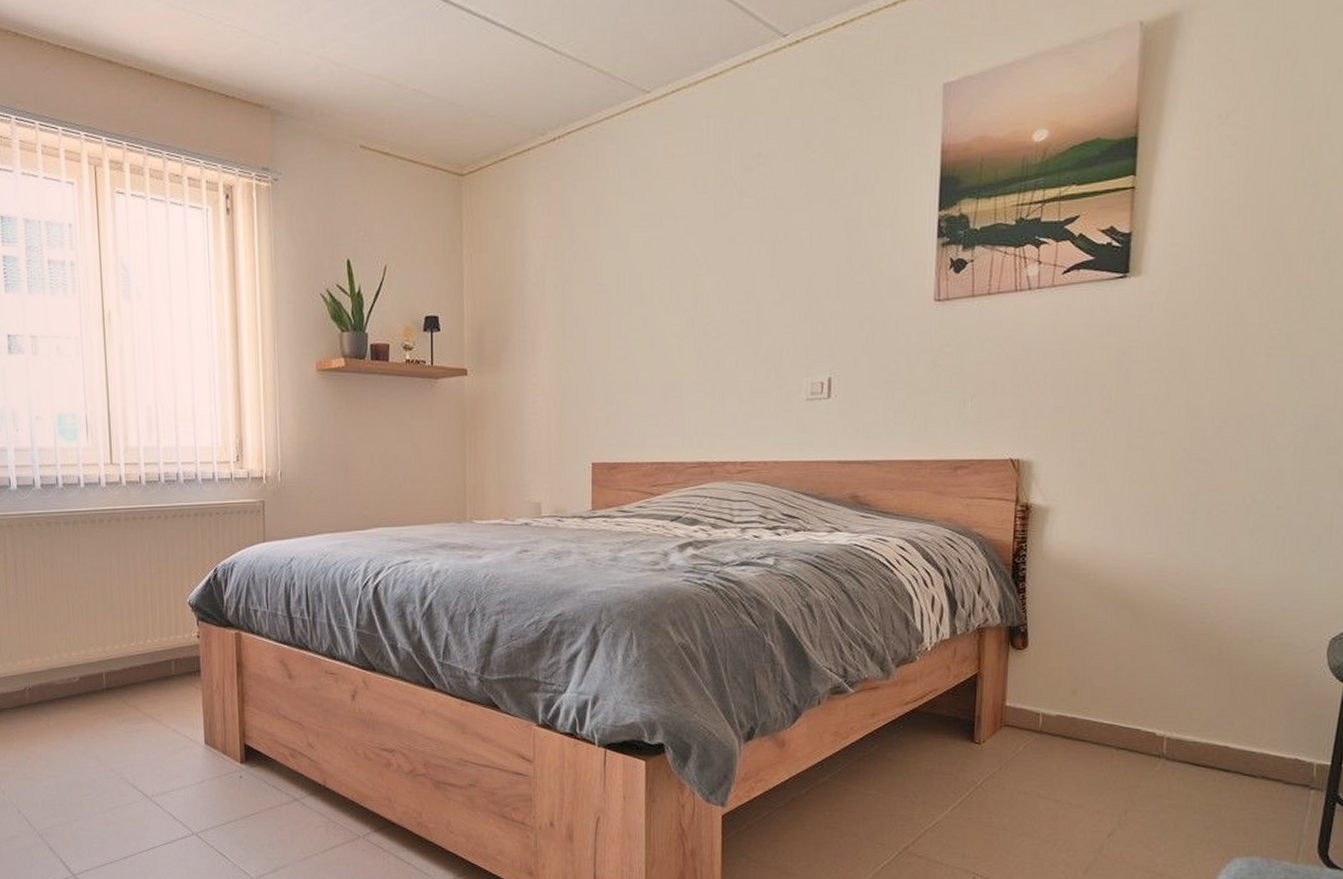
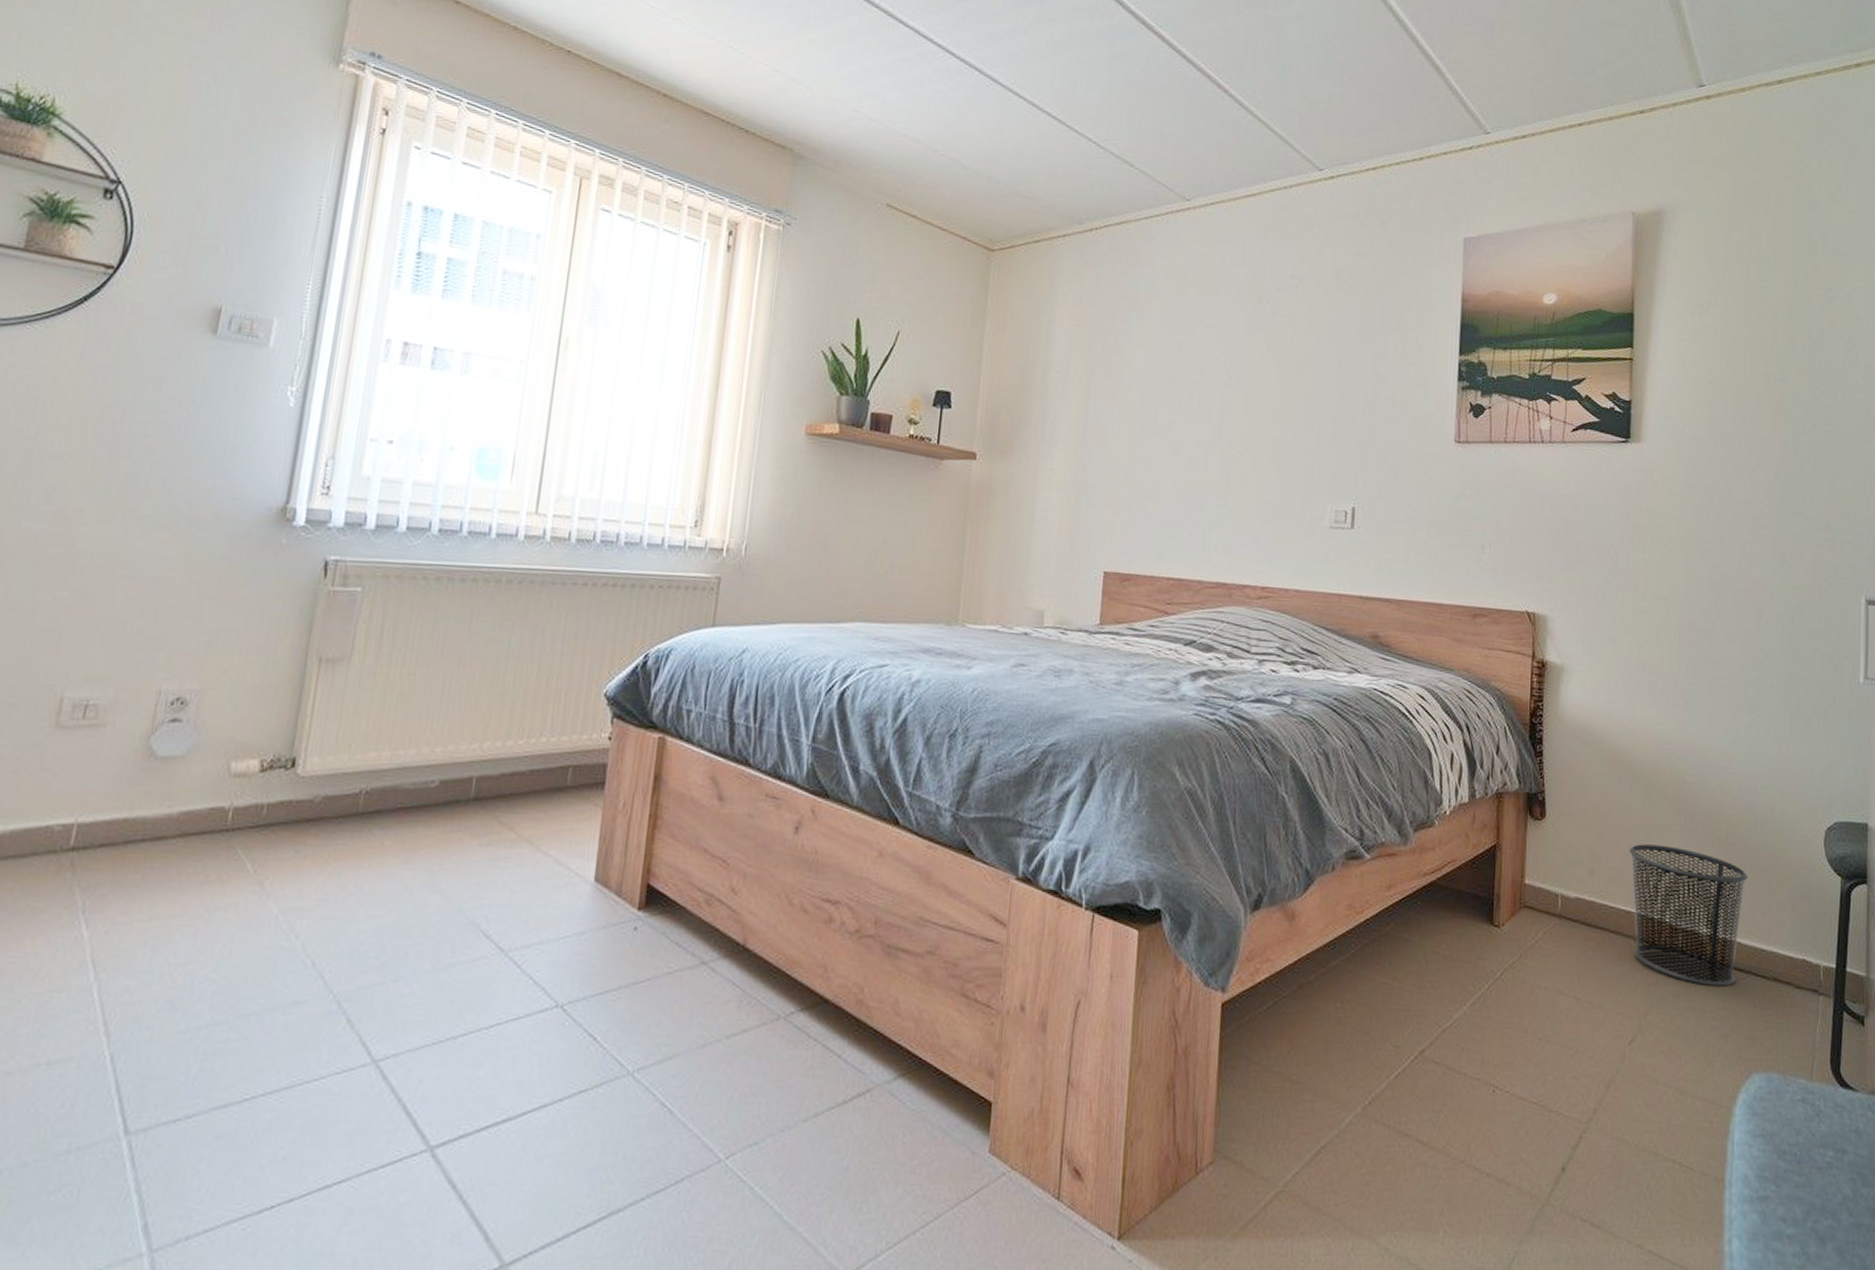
waste bin: none [1114,665,1241,785] -> present [1629,844,1748,987]

